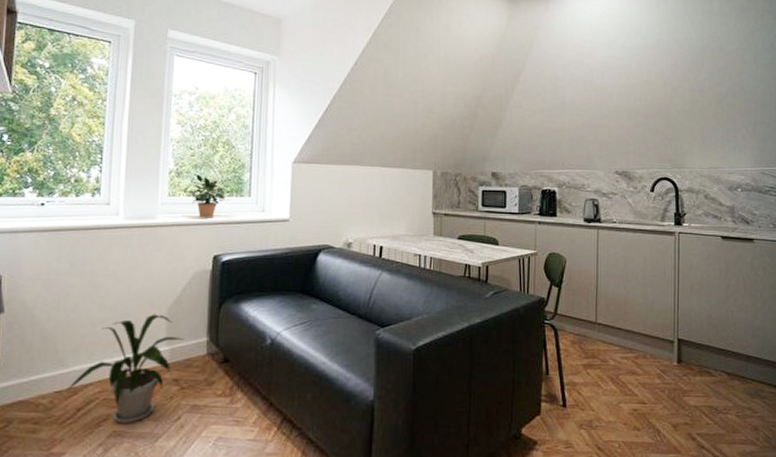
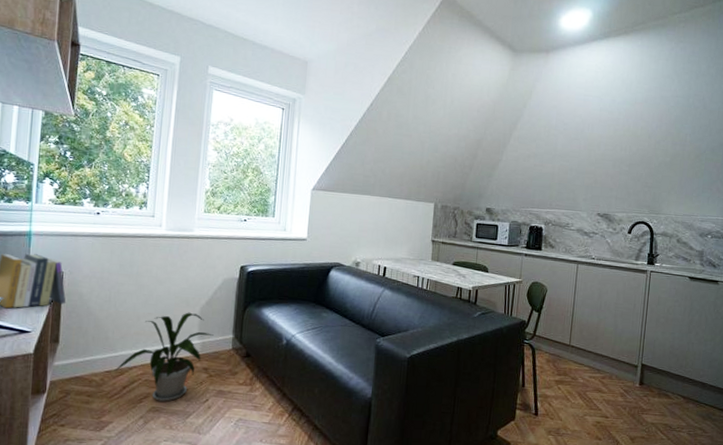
potted plant: present [186,174,234,219] -> none [219,195,260,234]
kettle: present [583,197,602,223] -> none [565,235,582,259]

